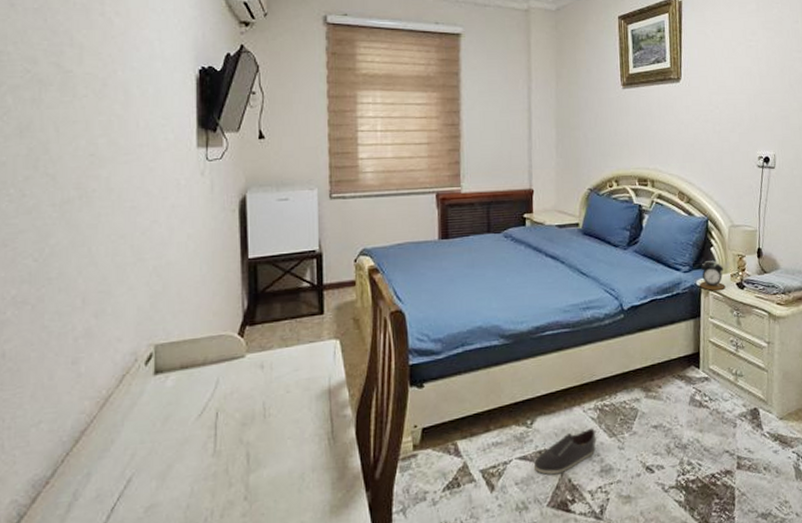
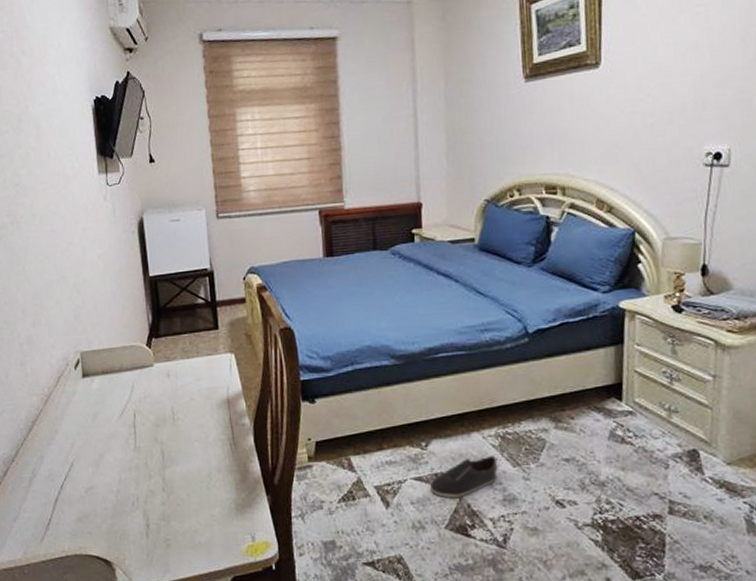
alarm clock: present [700,260,726,291] -> none [623,279,657,314]

